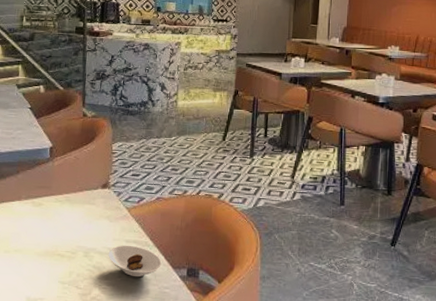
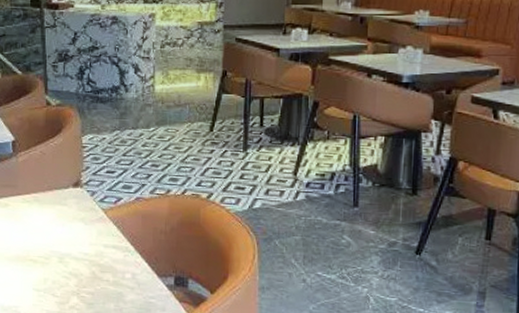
saucer: present [108,245,162,277] -> none [85,250,145,286]

